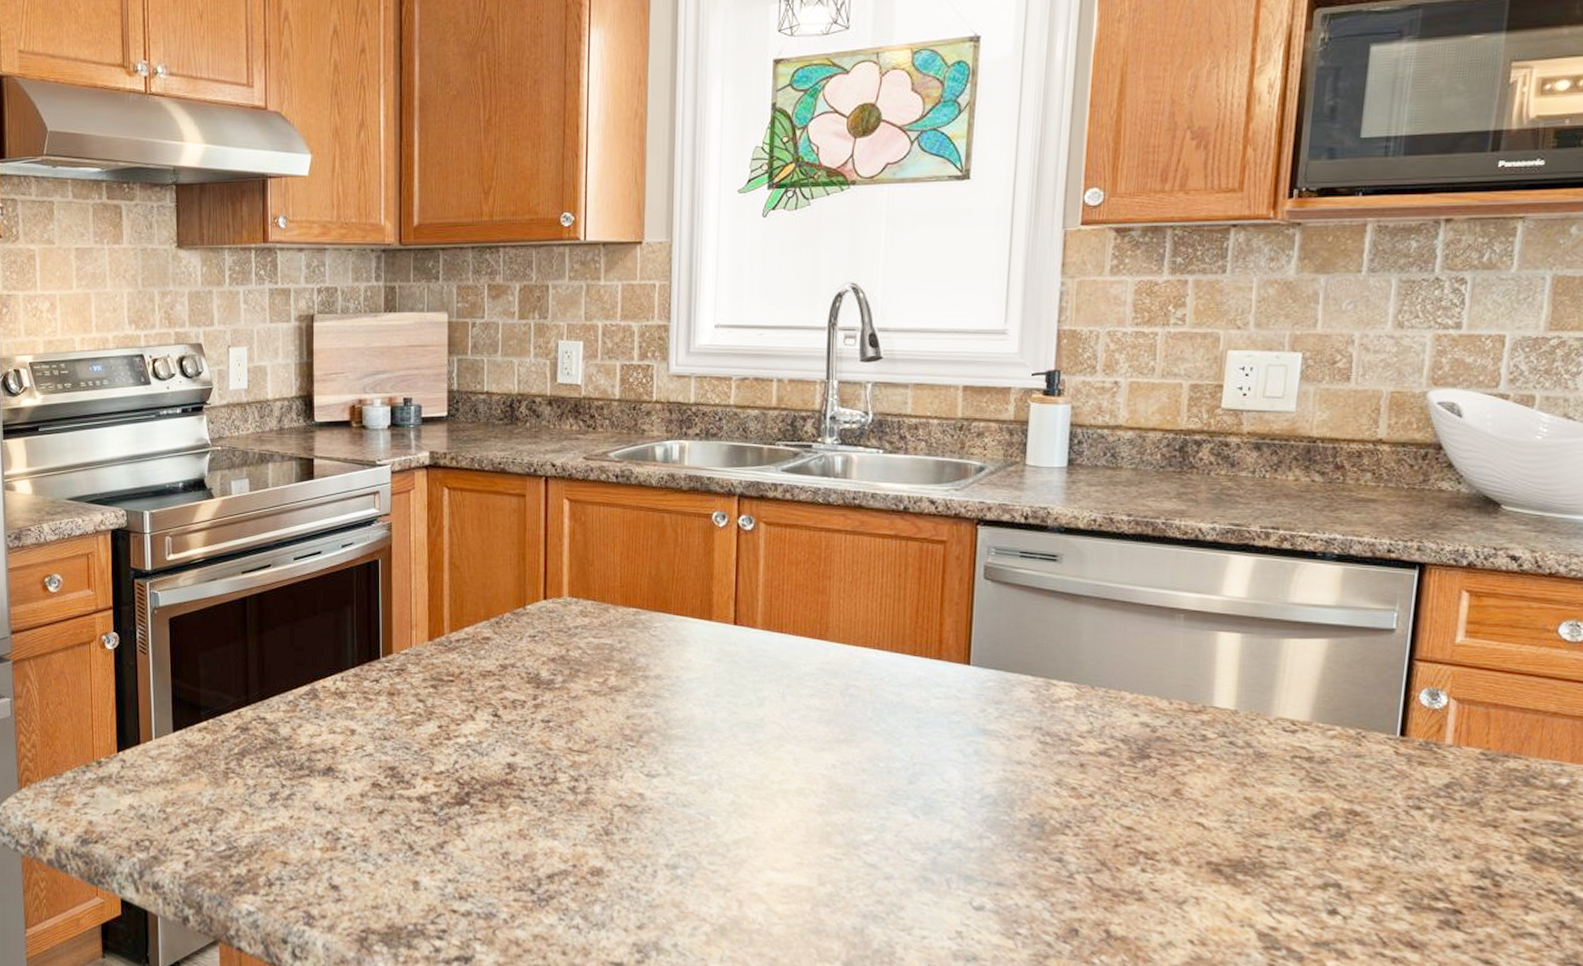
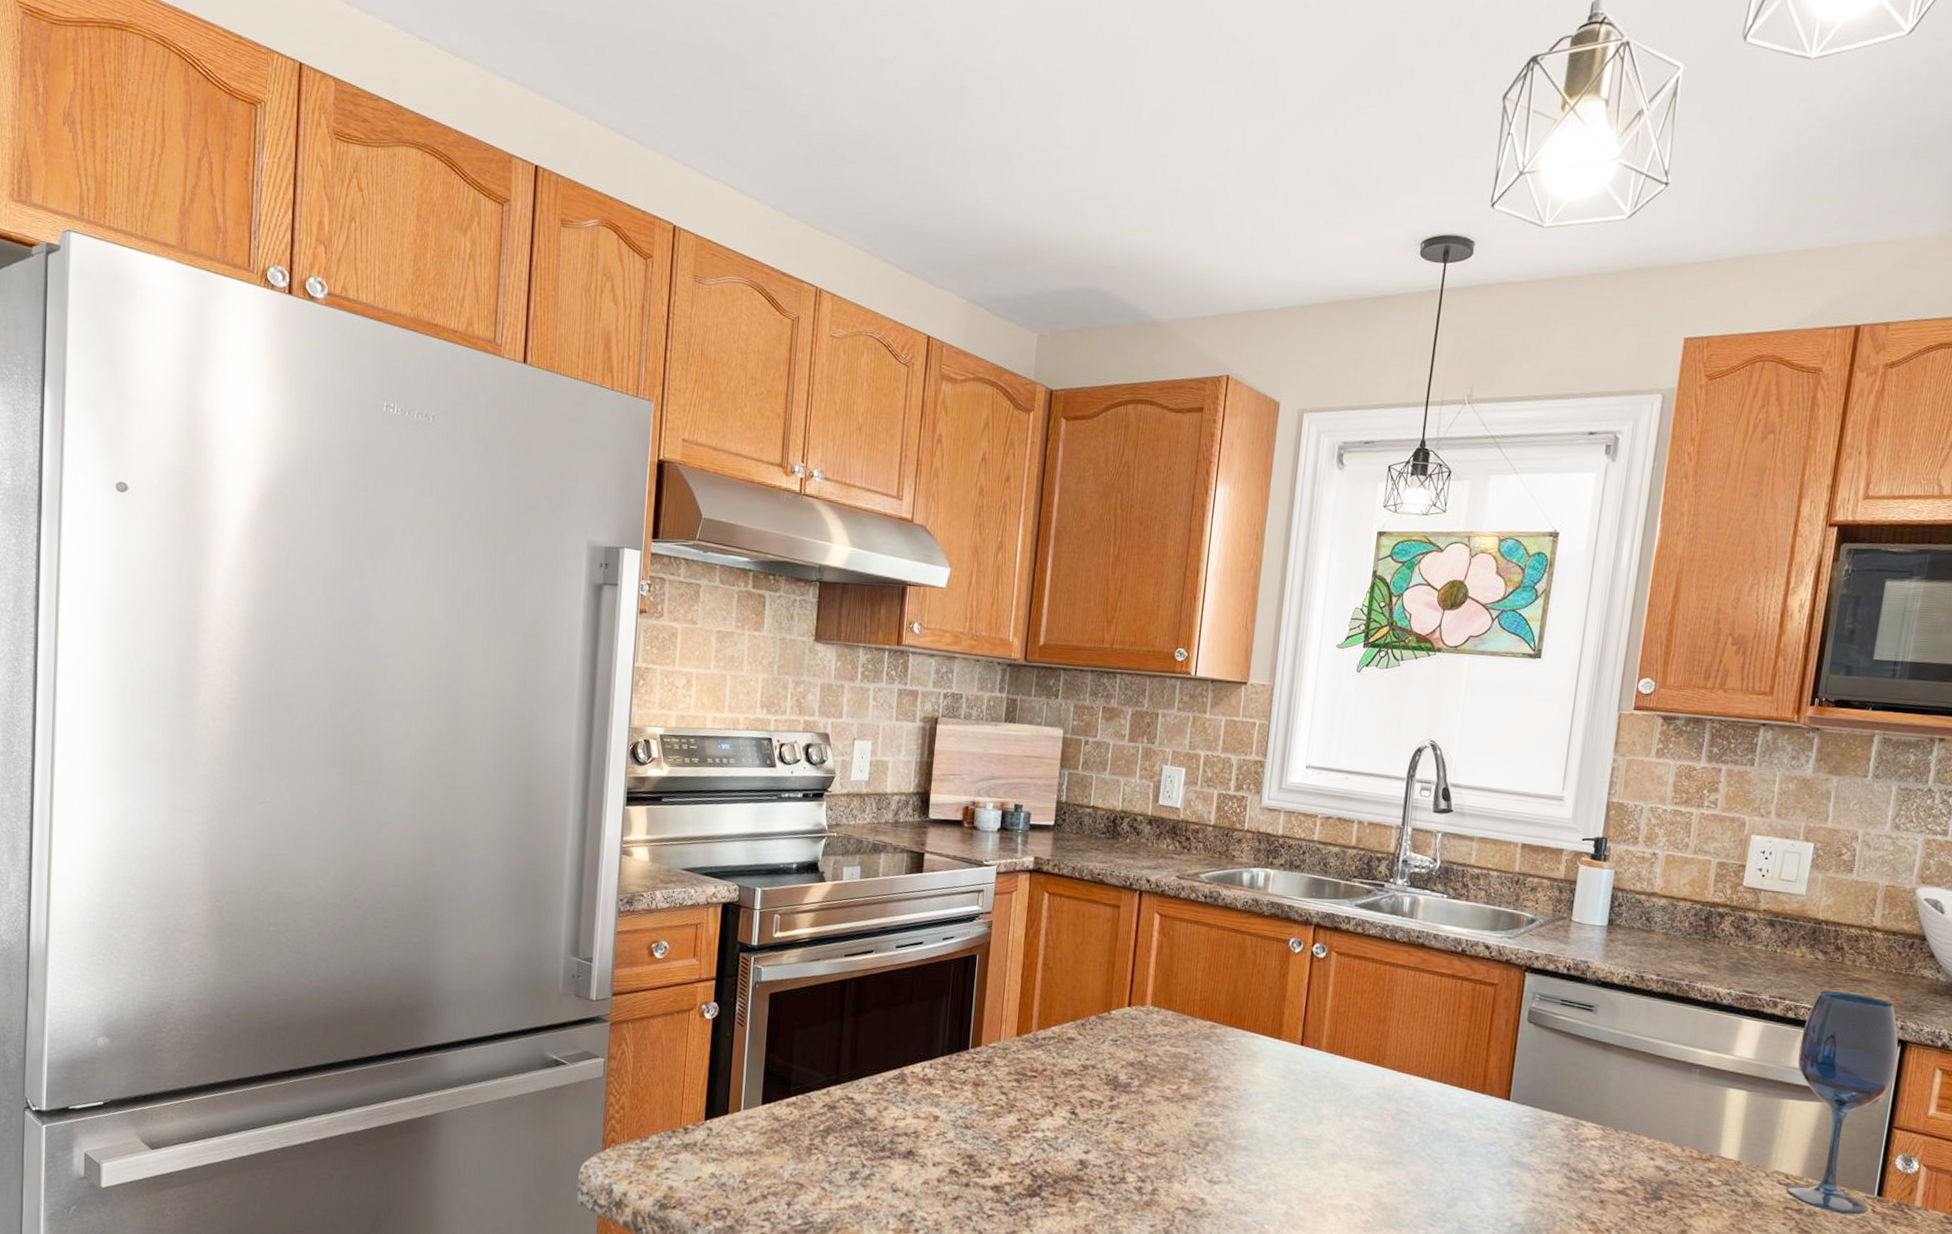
wineglass: none [1292,515,1416,758] -> present [1786,990,1899,1215]

